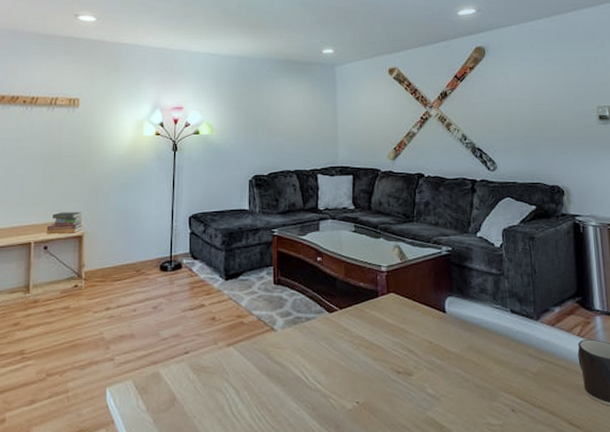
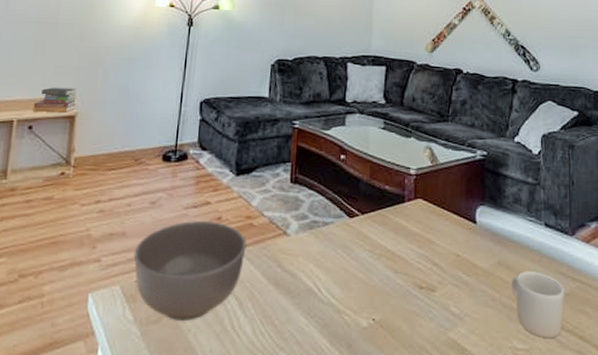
bowl: none [142,321,239,409] -> present [133,221,247,321]
cup: none [482,354,534,414] -> present [511,271,565,338]

